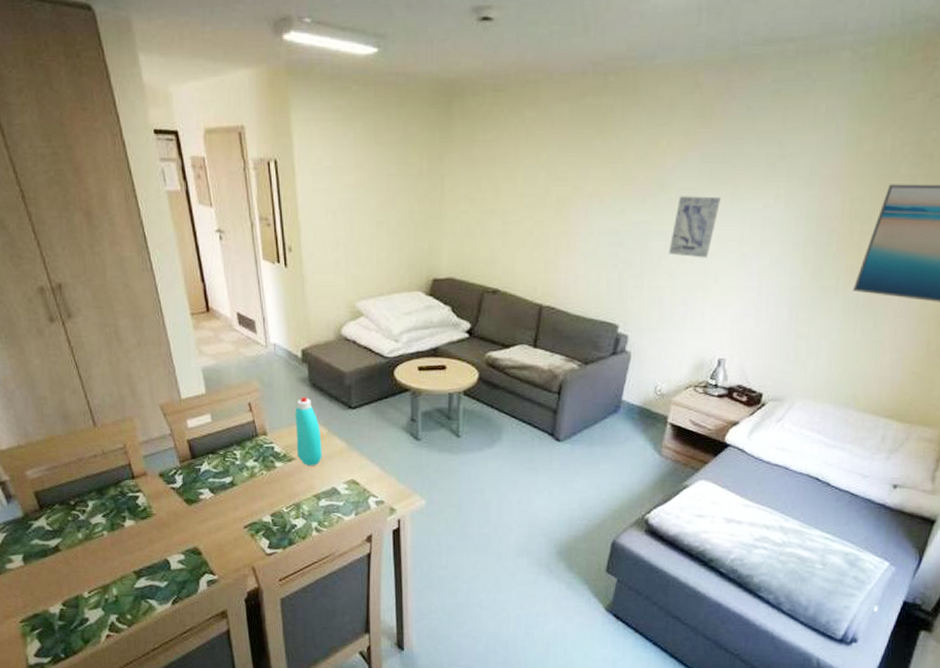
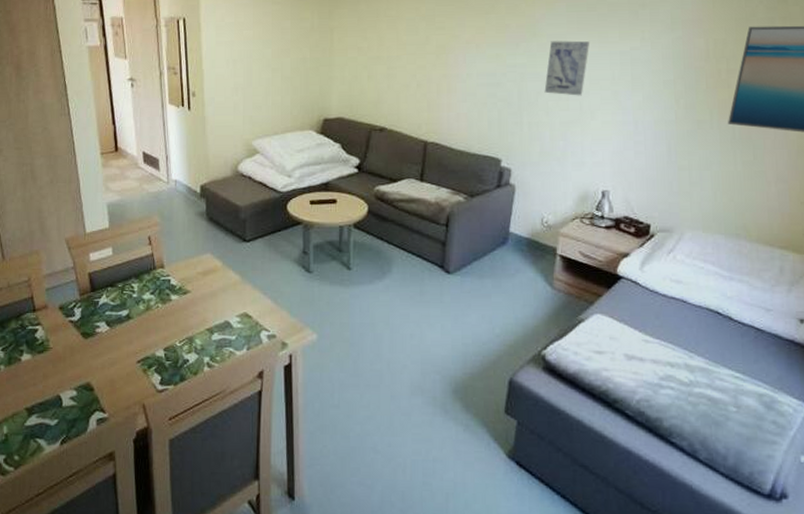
bottle: present [295,396,322,466] -> none [191,230,217,299]

